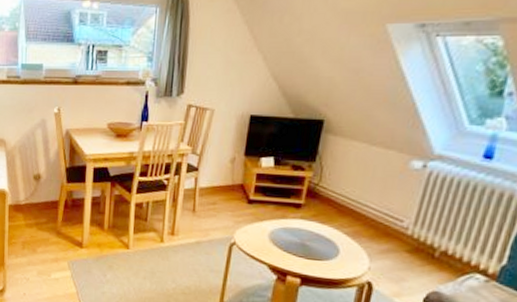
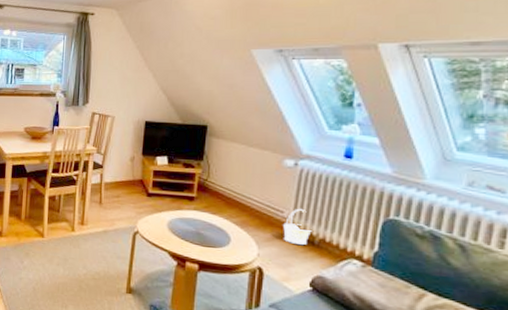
basket: none [400,217,434,258] -> present [283,208,312,245]

